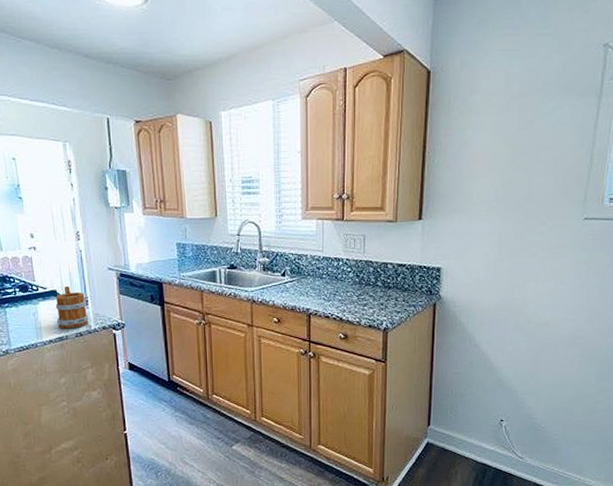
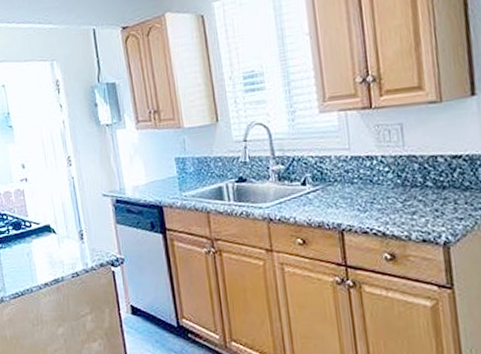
mug: present [55,286,88,329] -> none [49,219,85,269]

